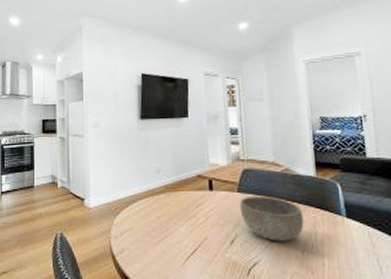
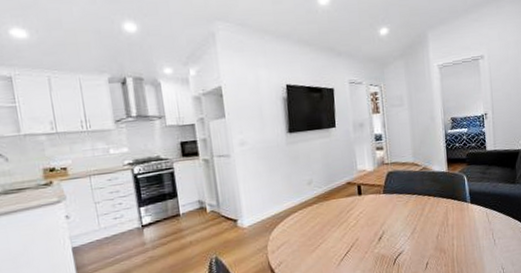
bowl: present [239,195,304,242] -> none [385,193,438,232]

